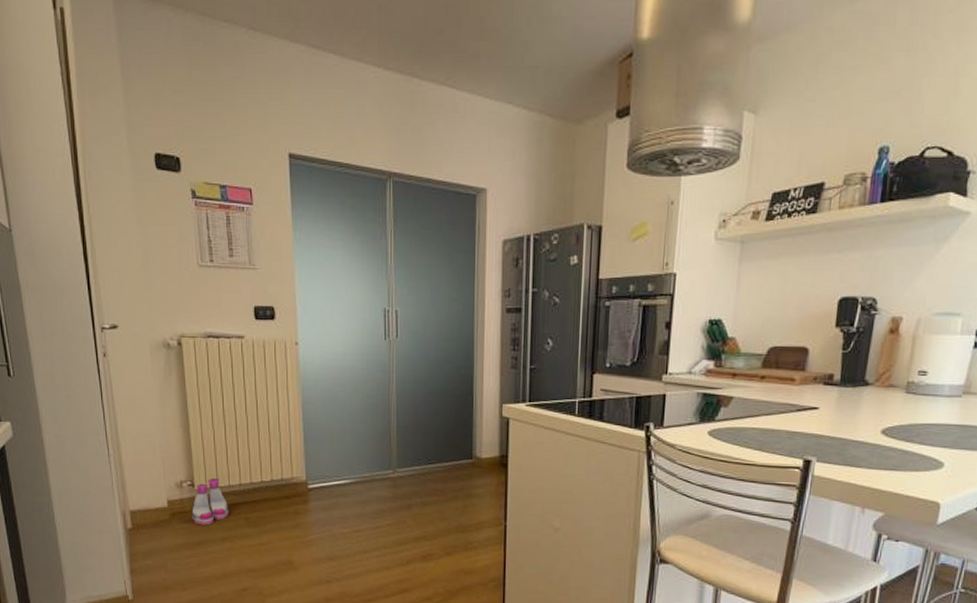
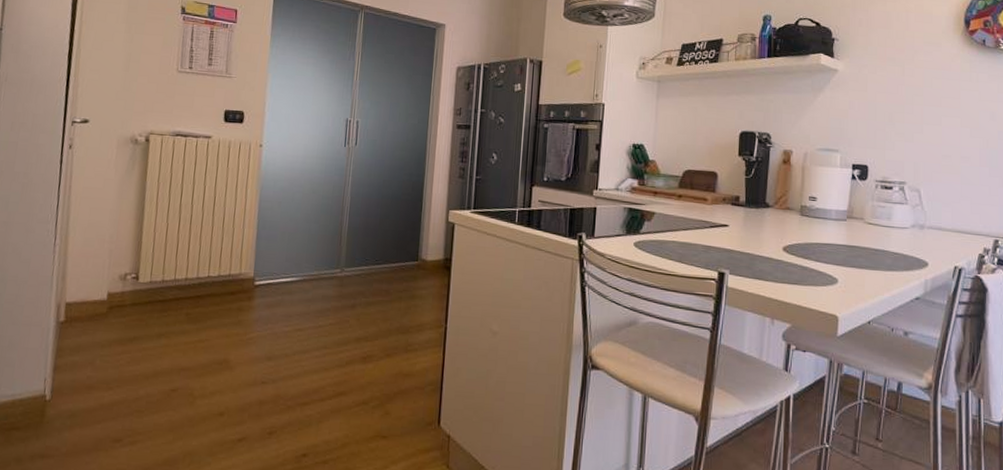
boots: present [191,477,229,525] -> none [130,271,171,320]

